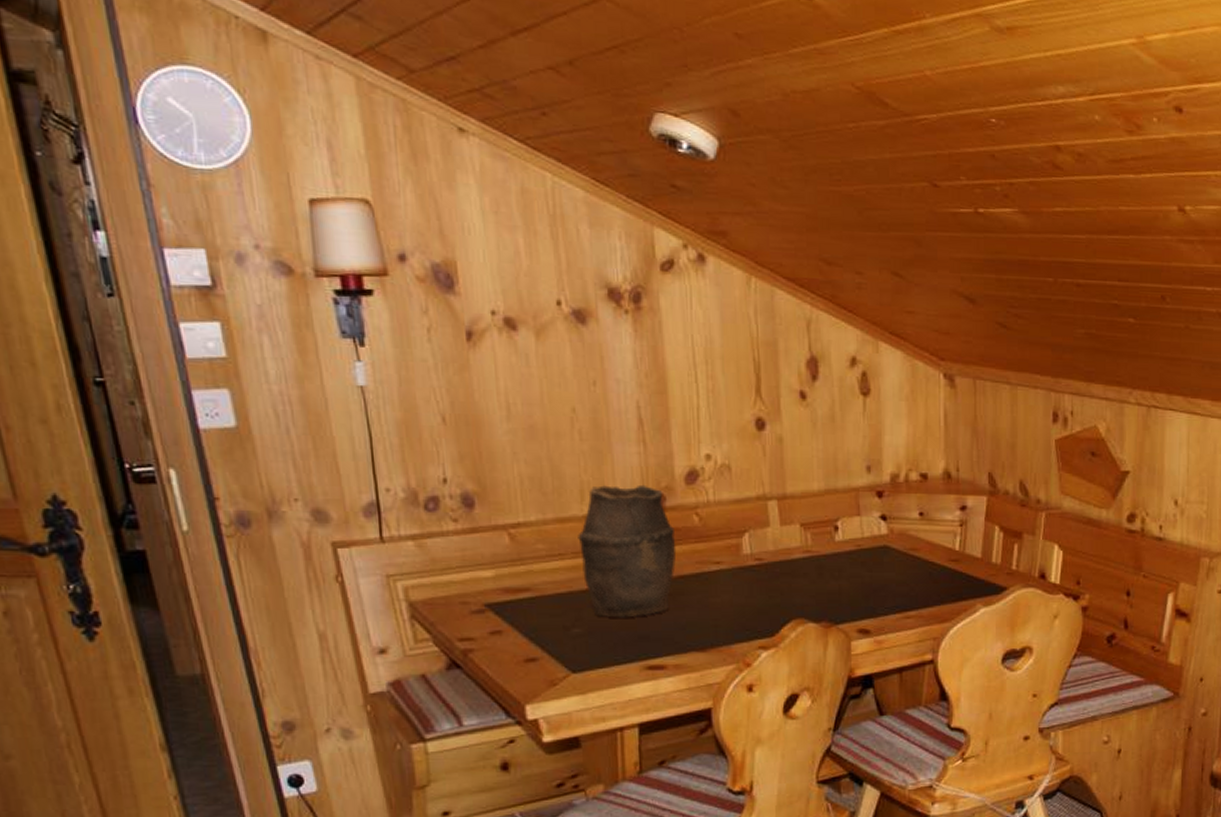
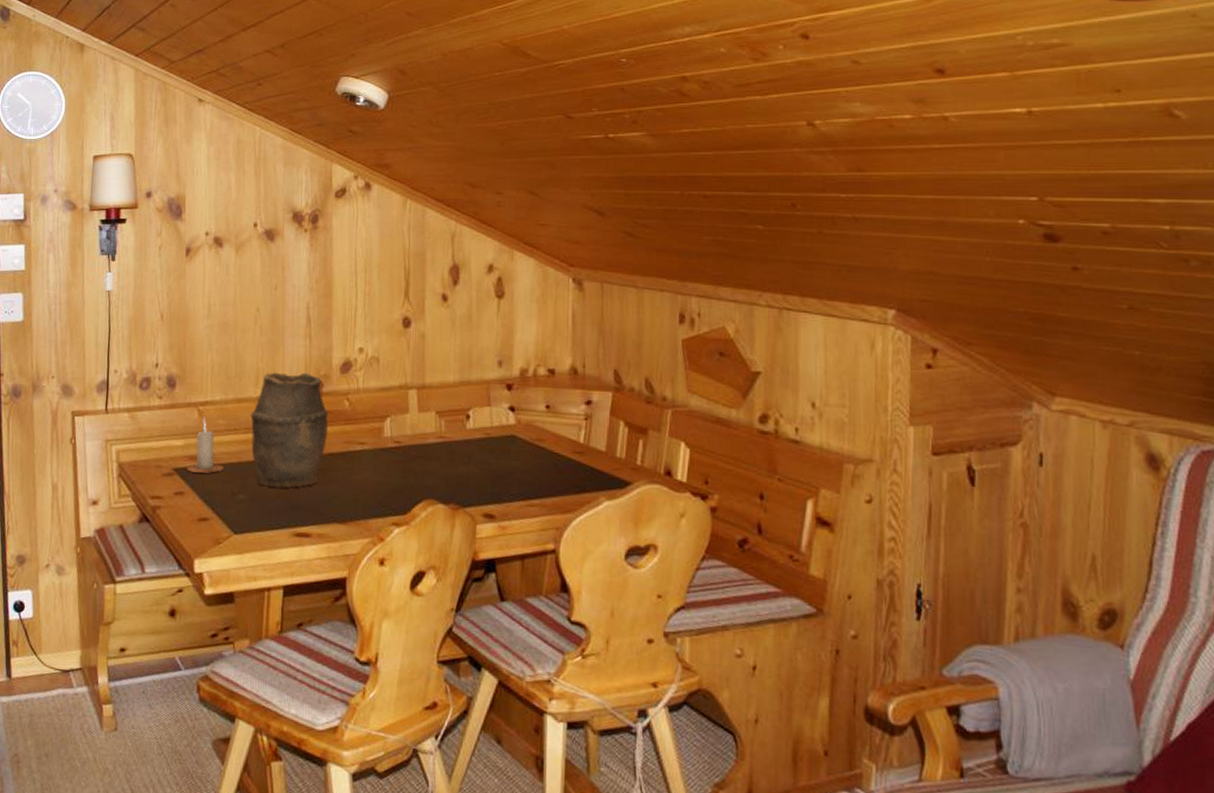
candle: none [502,542,551,607] -> present [187,417,224,473]

